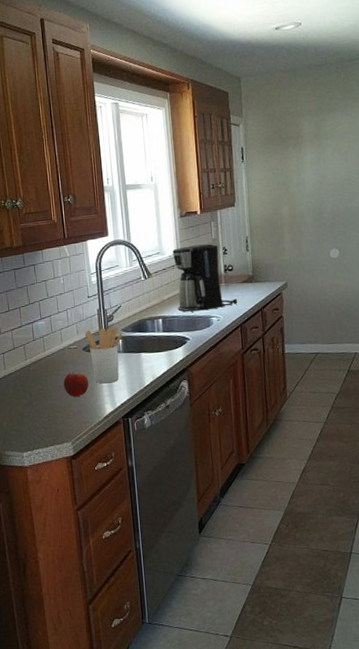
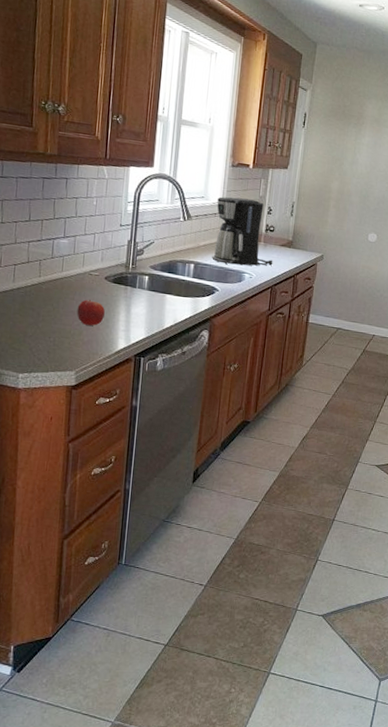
utensil holder: present [85,327,123,384] -> none [110,260,150,319]

